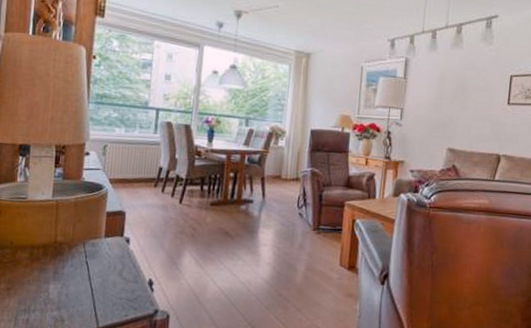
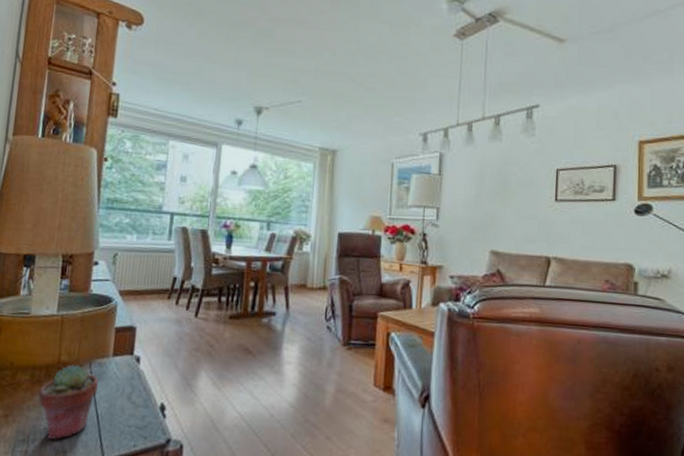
potted succulent: none [38,244,92,310] -> present [39,364,98,440]

